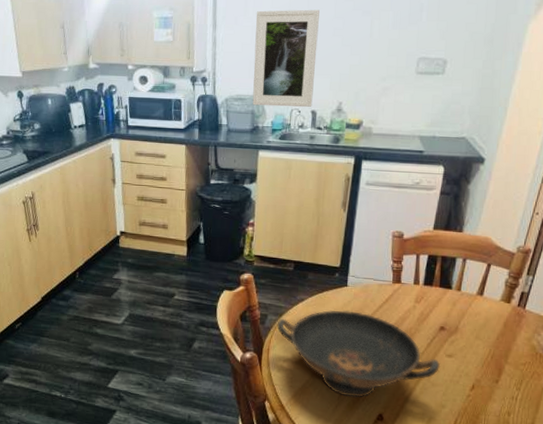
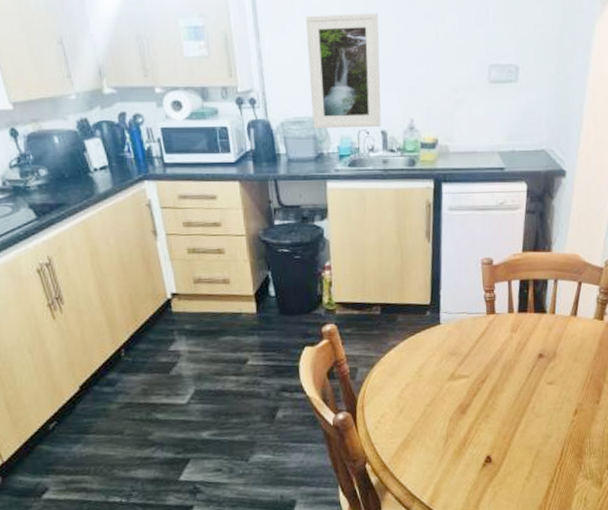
decorative bowl: present [276,310,441,398] -> none [369,350,543,444]

